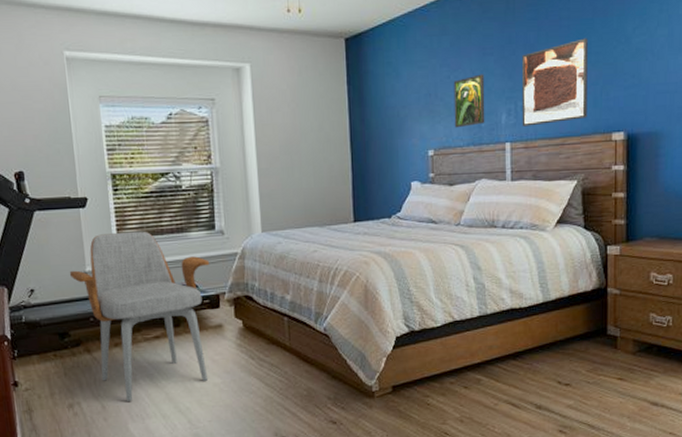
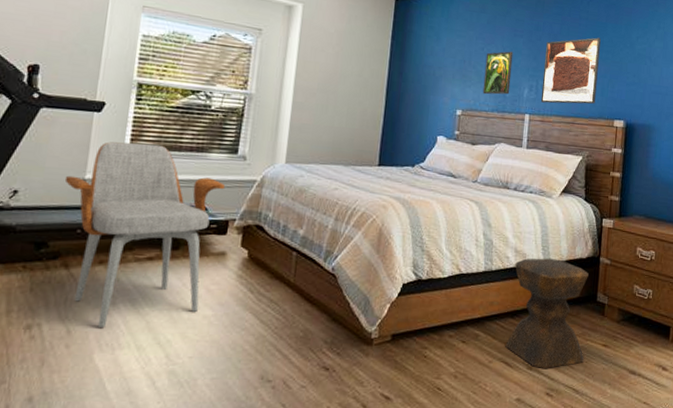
stool: none [510,295,597,407] -> present [505,258,589,368]

